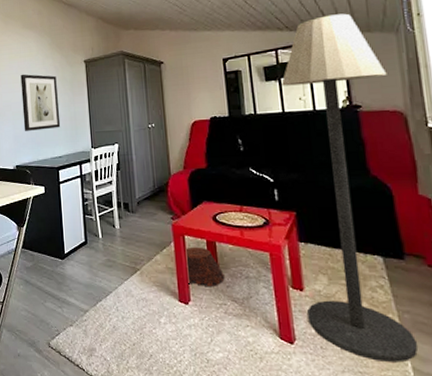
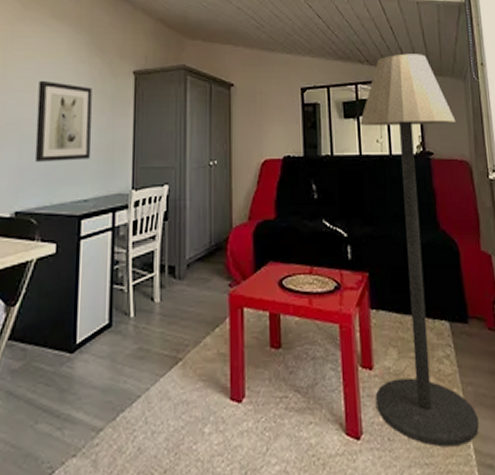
woven basket: present [185,247,225,288] -> none [243,322,288,376]

